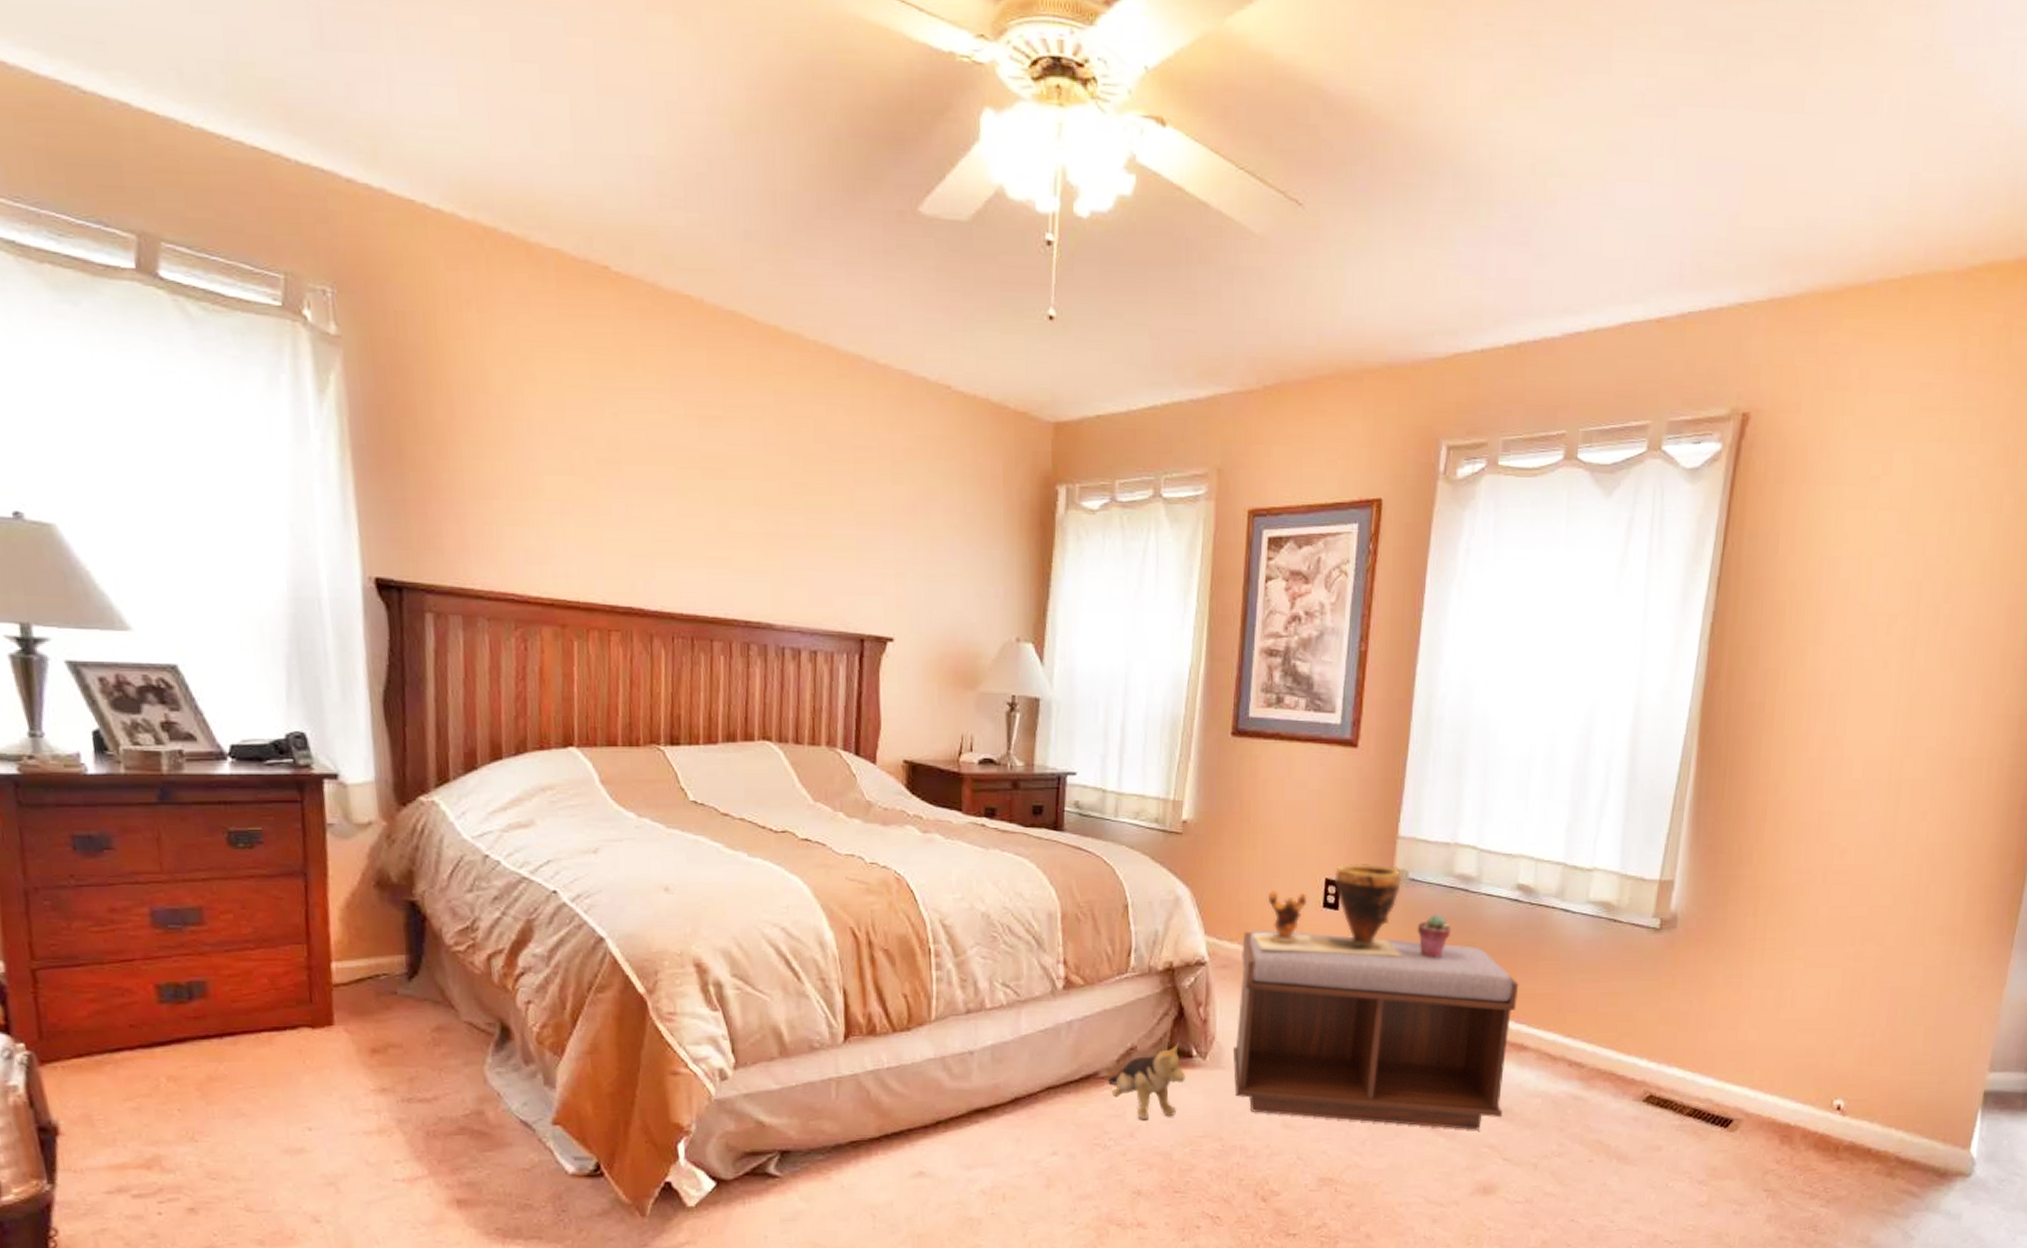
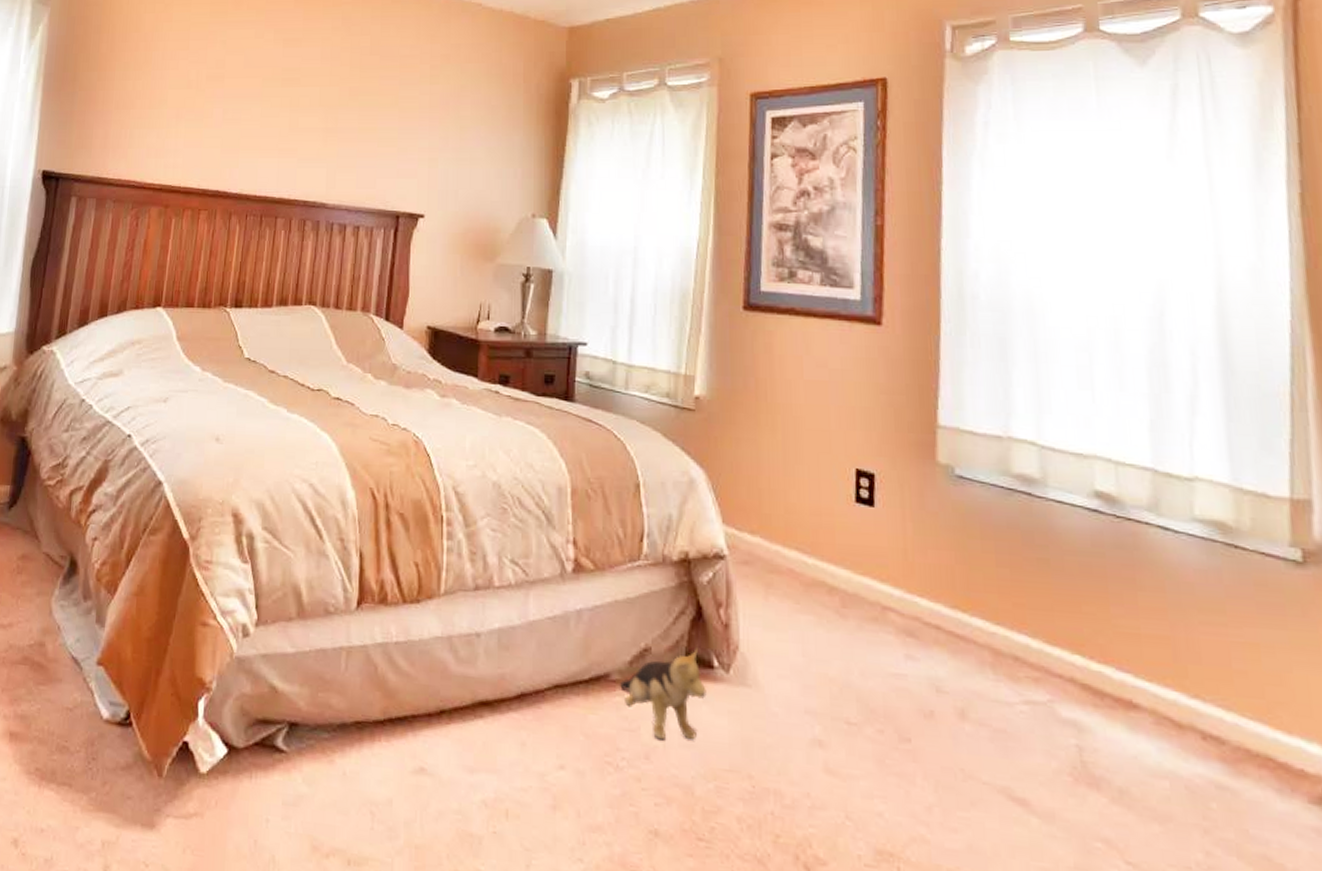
bench: present [1232,930,1519,1130] -> none [759,523,1116,814]
clay pot: present [1253,864,1402,957] -> none [777,454,955,570]
potted succulent: present [1417,914,1452,959] -> none [972,520,1017,577]

